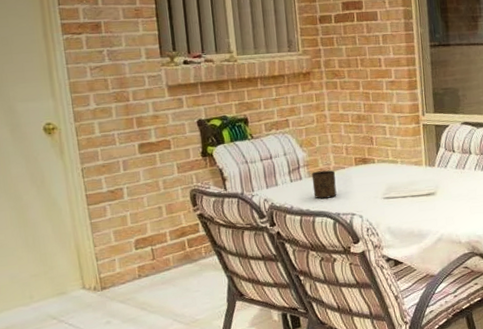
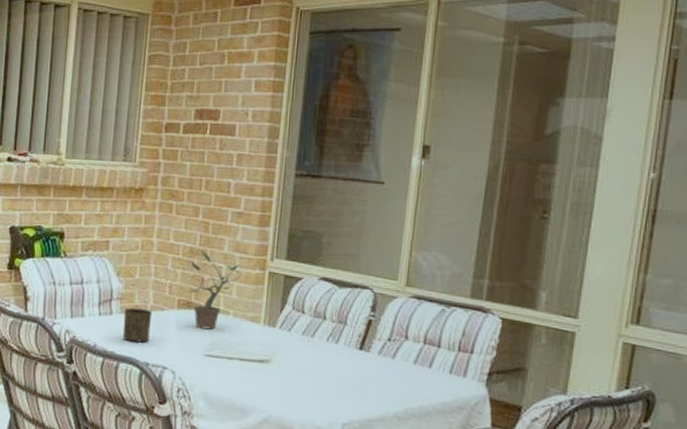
potted plant: none [359,115,402,178] -> present [190,249,242,330]

